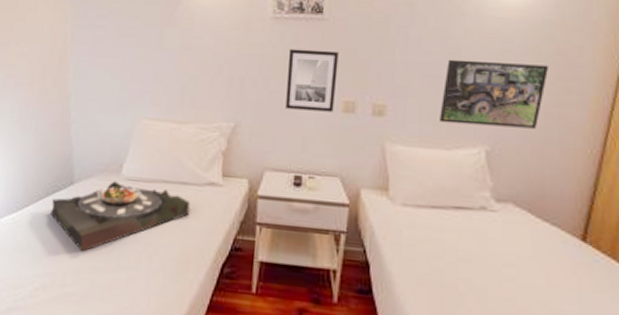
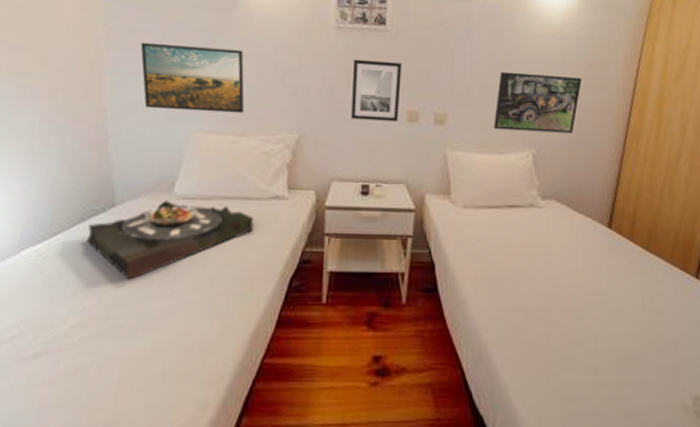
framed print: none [99,37,186,102] -> present [140,42,245,114]

